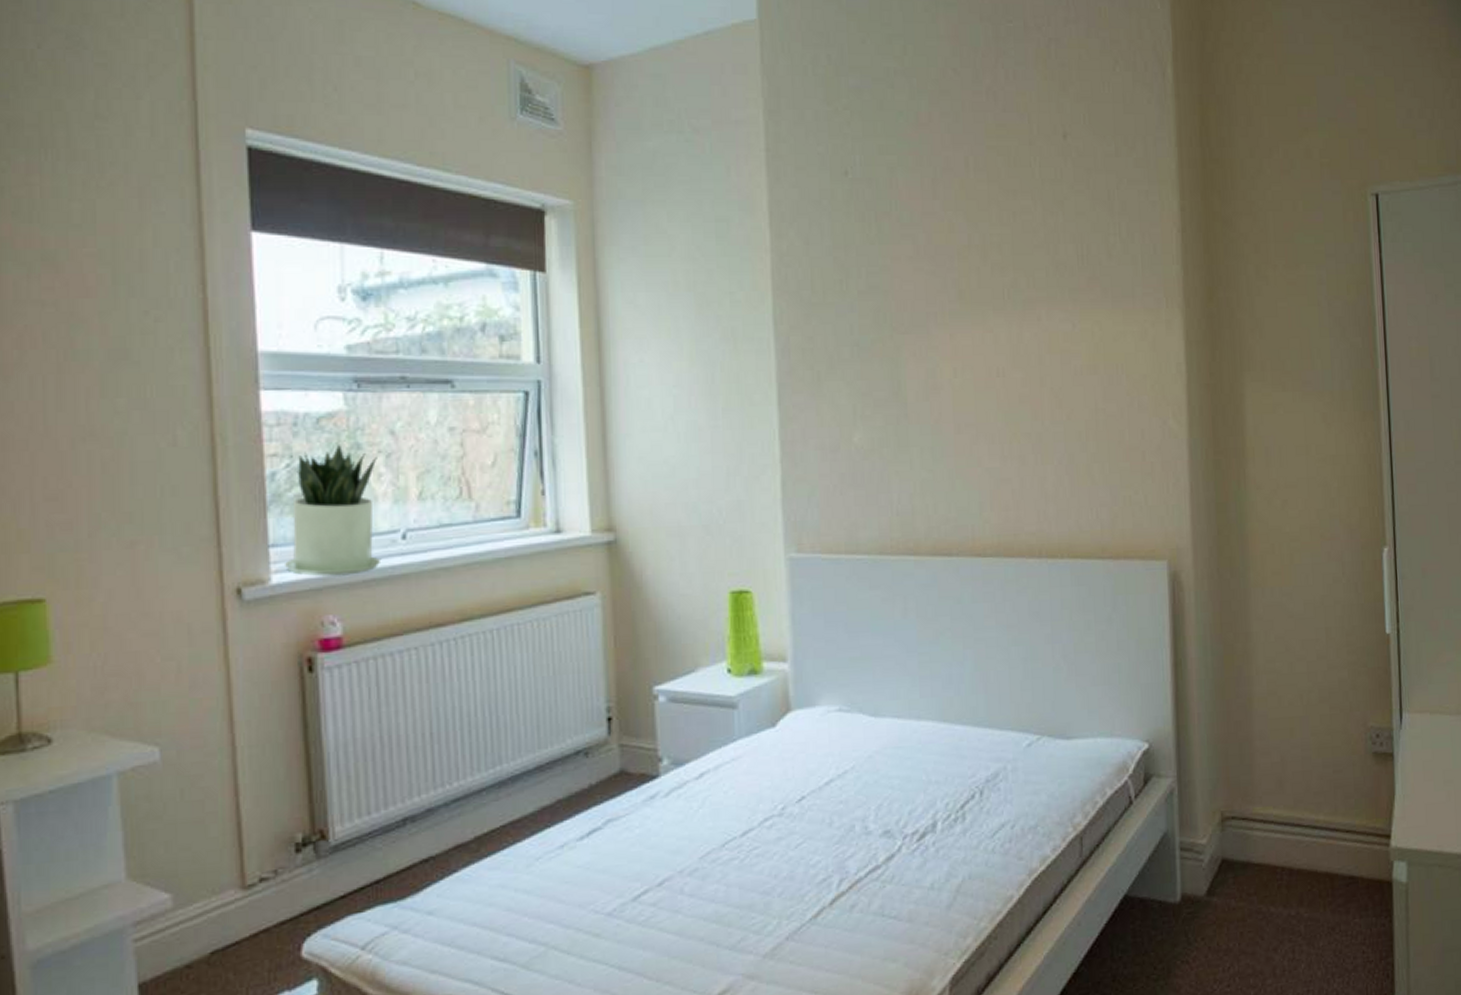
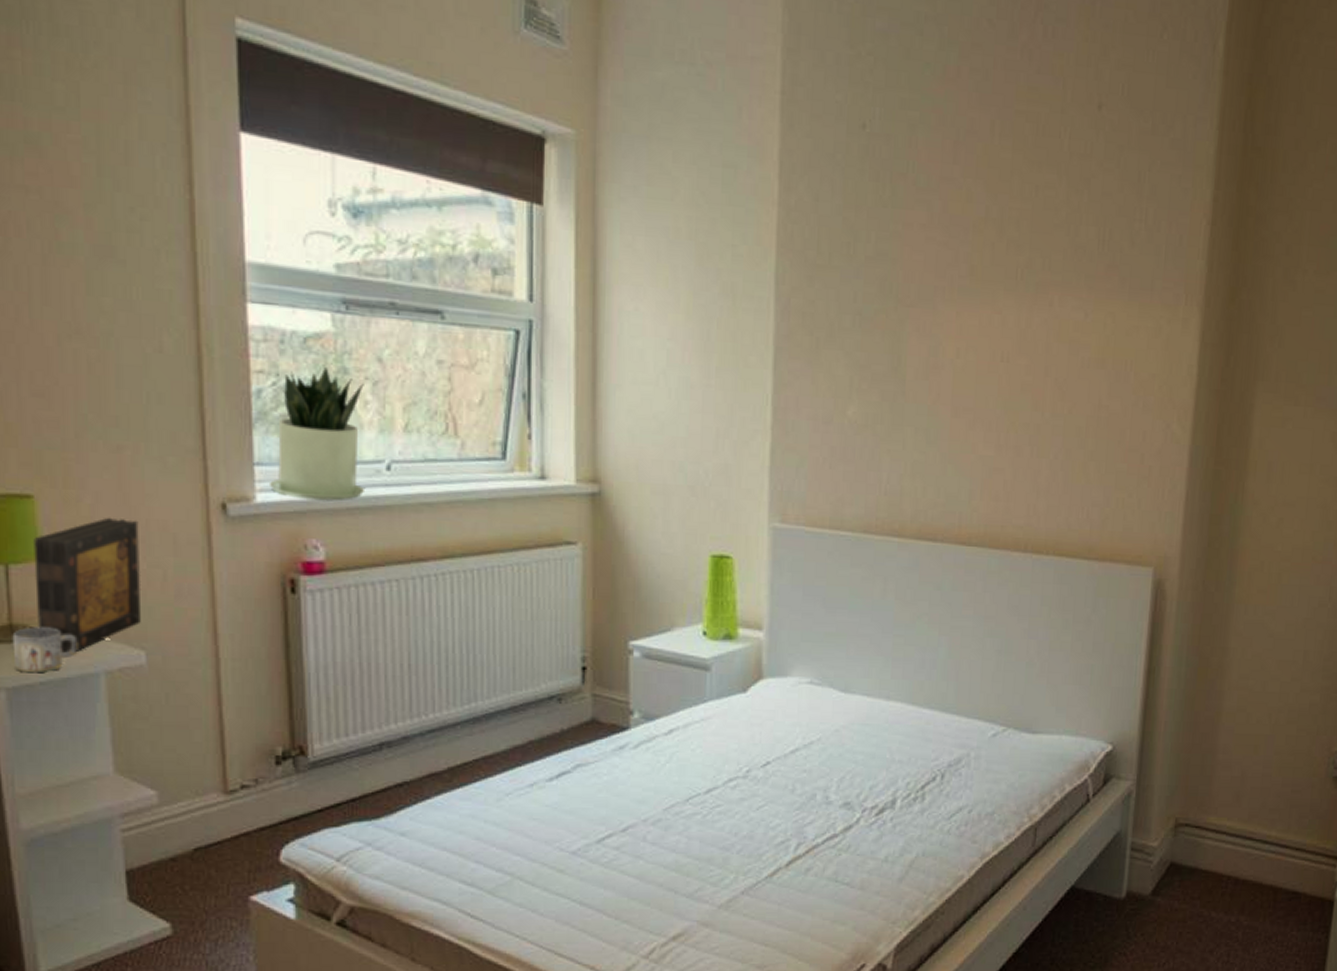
mug: none [21,732,90,783] -> present [12,627,78,674]
decorative box: none [45,613,155,757] -> present [34,517,142,653]

